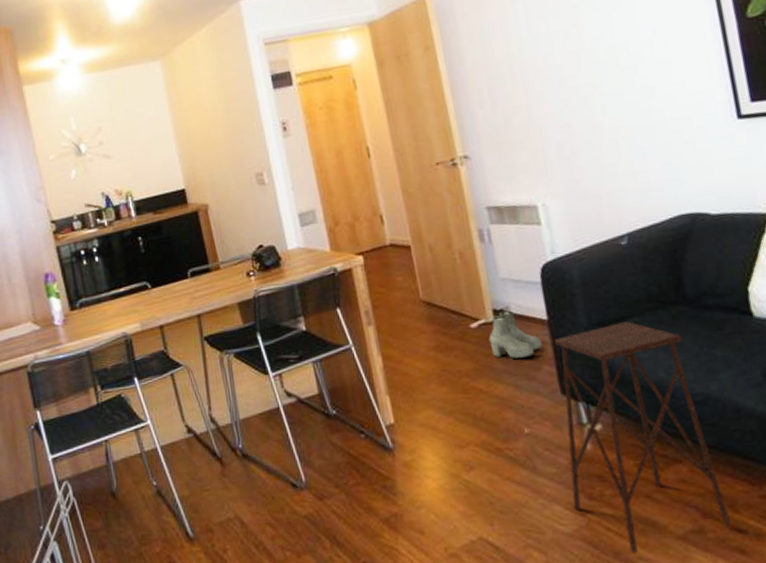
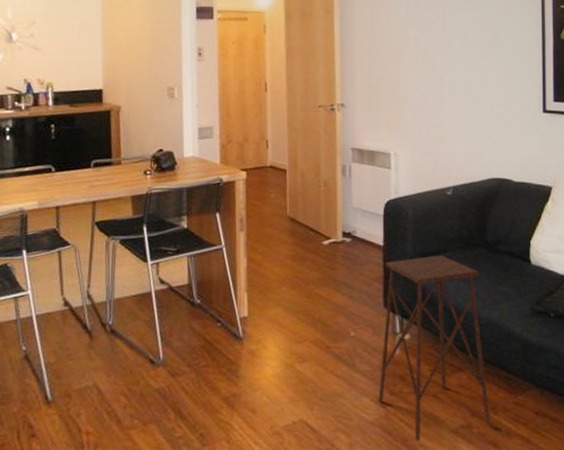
boots: present [489,310,543,359] -> none [335,234,377,274]

